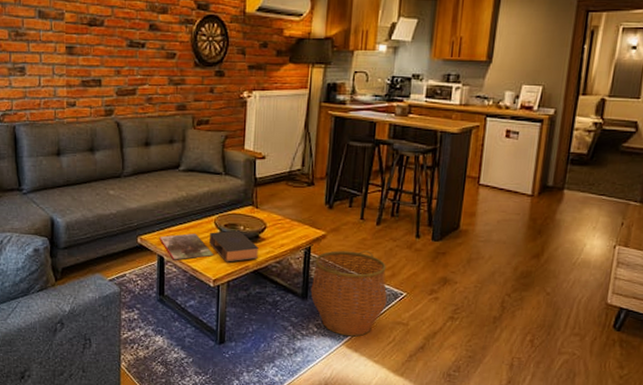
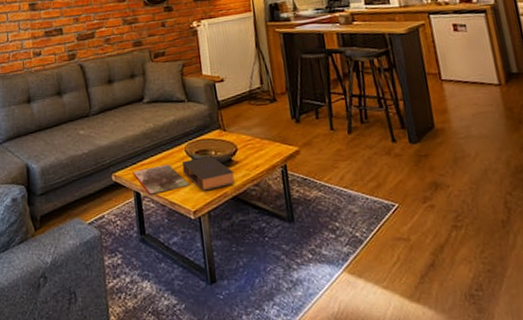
basket: present [310,250,387,337] -> none [293,162,381,261]

